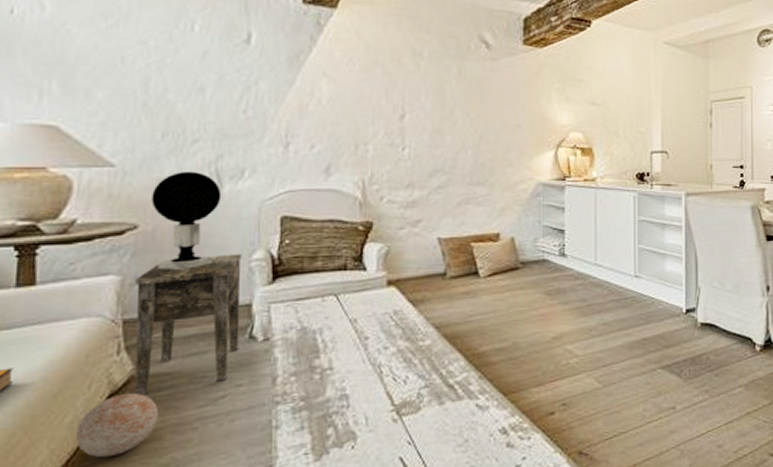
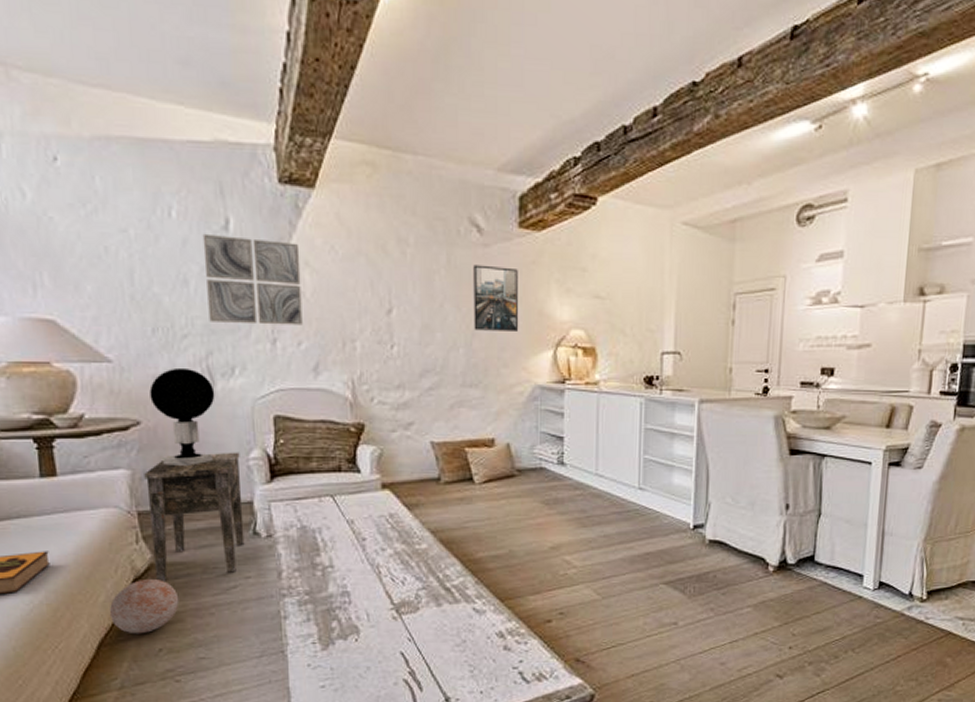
wall art: none [222,46,319,130] -> present [202,233,303,325]
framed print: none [481,76,523,134] -> present [473,264,519,331]

